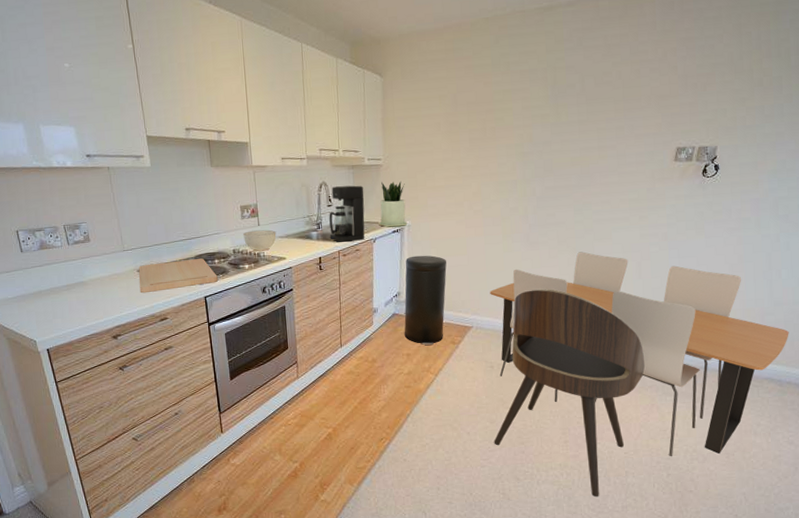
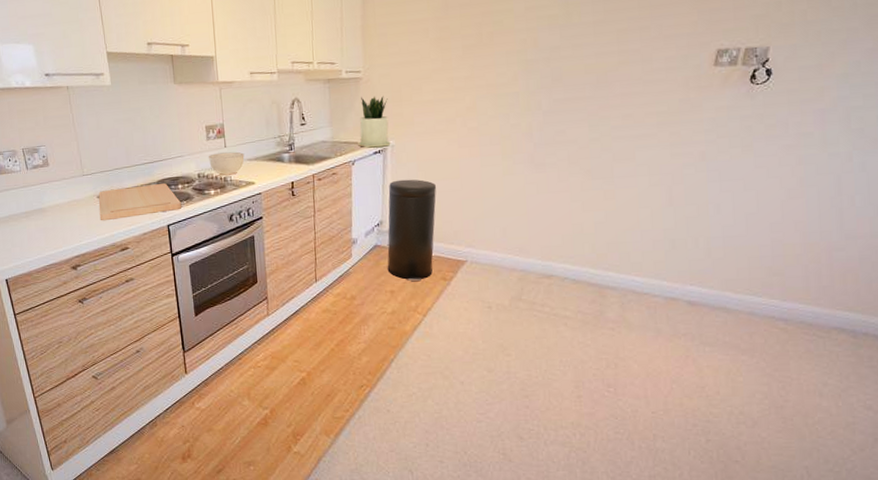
coffee maker: present [329,185,365,242] -> none [302,101,343,165]
dining table: present [490,251,789,457] -> none [487,174,866,420]
dining chair: present [494,289,646,497] -> none [492,218,678,464]

